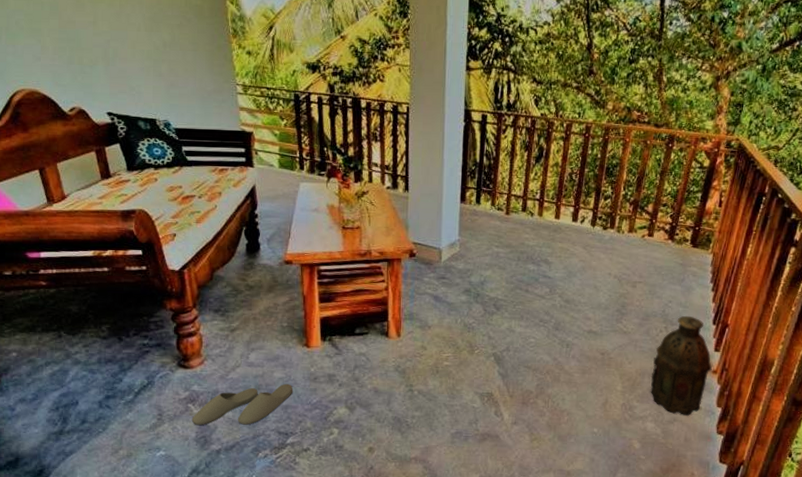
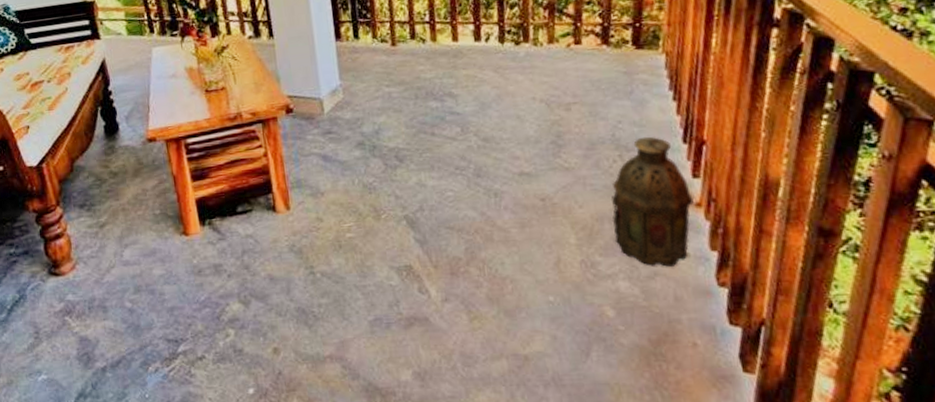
slippers: present [191,383,292,425] -> none [70,281,176,340]

